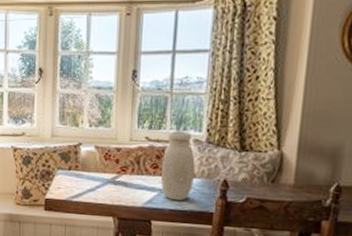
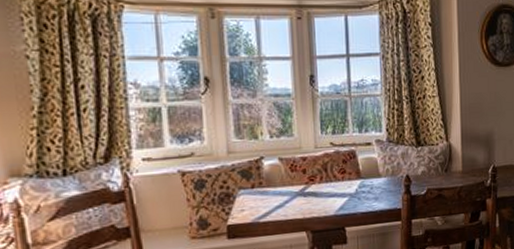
jar: present [161,131,195,201] -> none [348,133,380,203]

